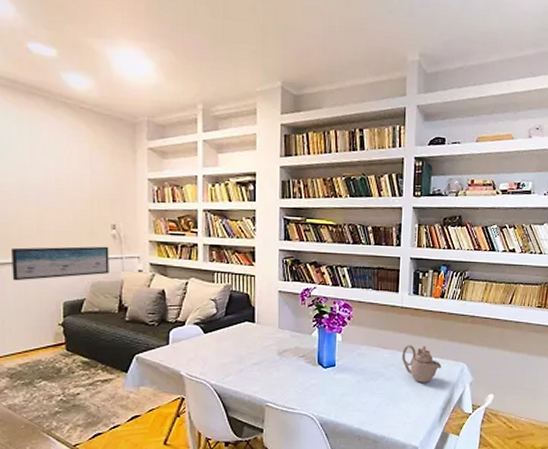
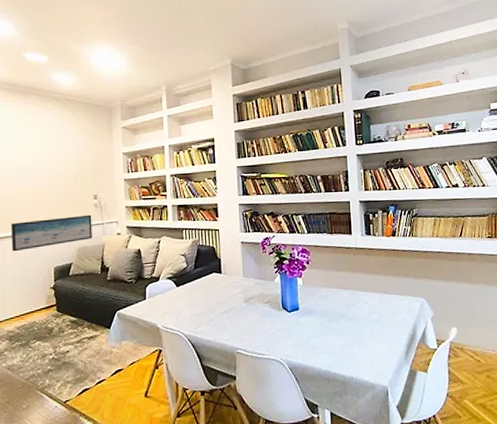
teapot: present [402,345,442,383] -> none [361,284,401,321]

